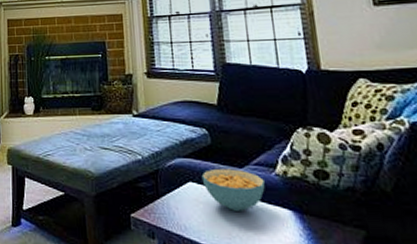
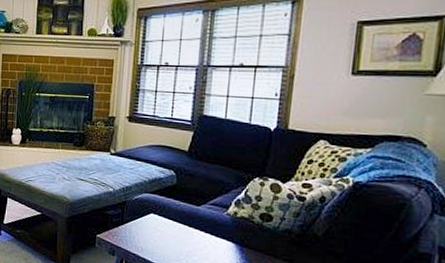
cereal bowl: present [201,168,265,211] -> none [162,204,216,241]

